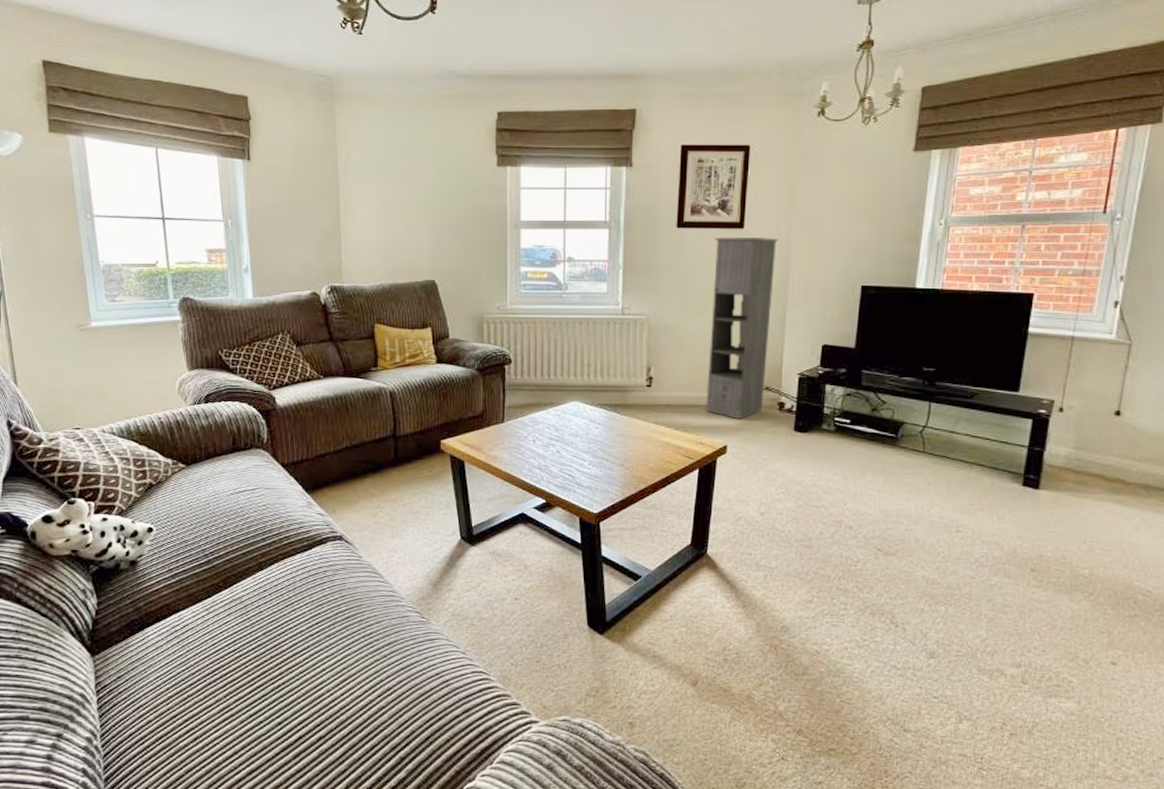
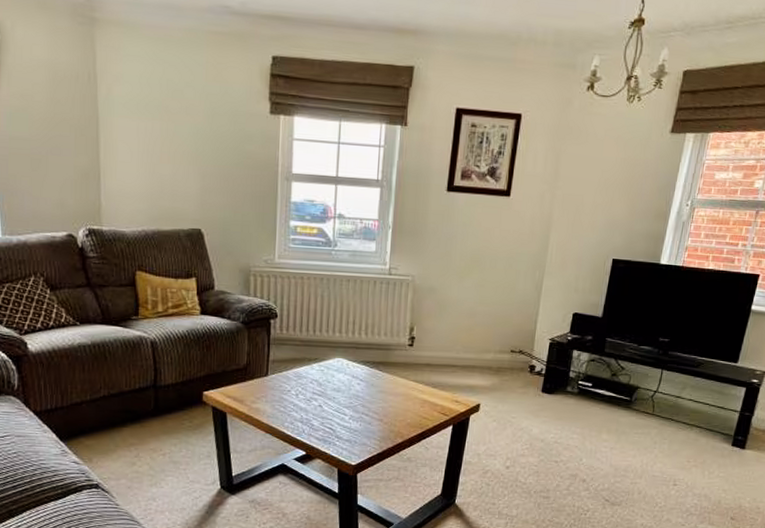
storage cabinet: present [706,236,779,420] -> none [463,203,542,381]

